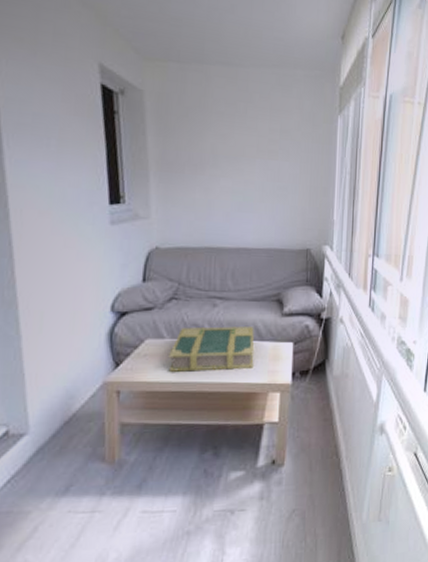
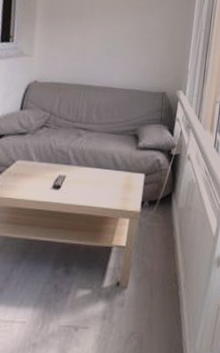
book: present [169,326,255,372] -> none [34,152,112,195]

